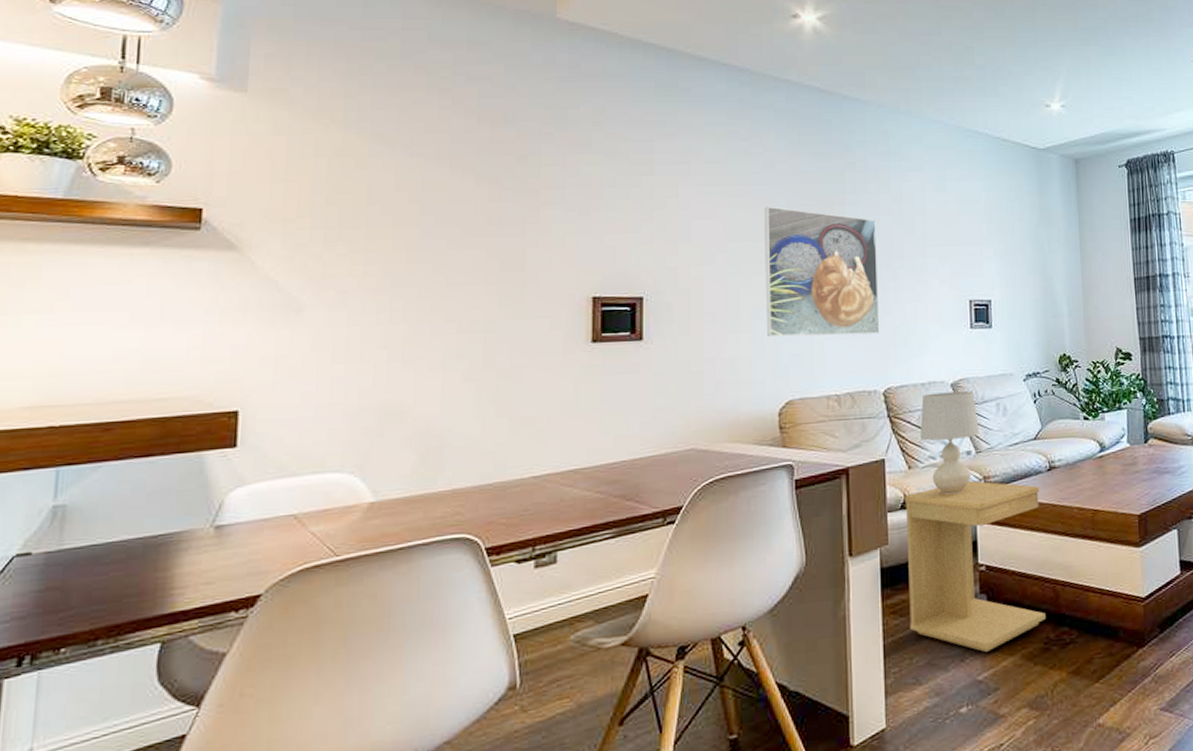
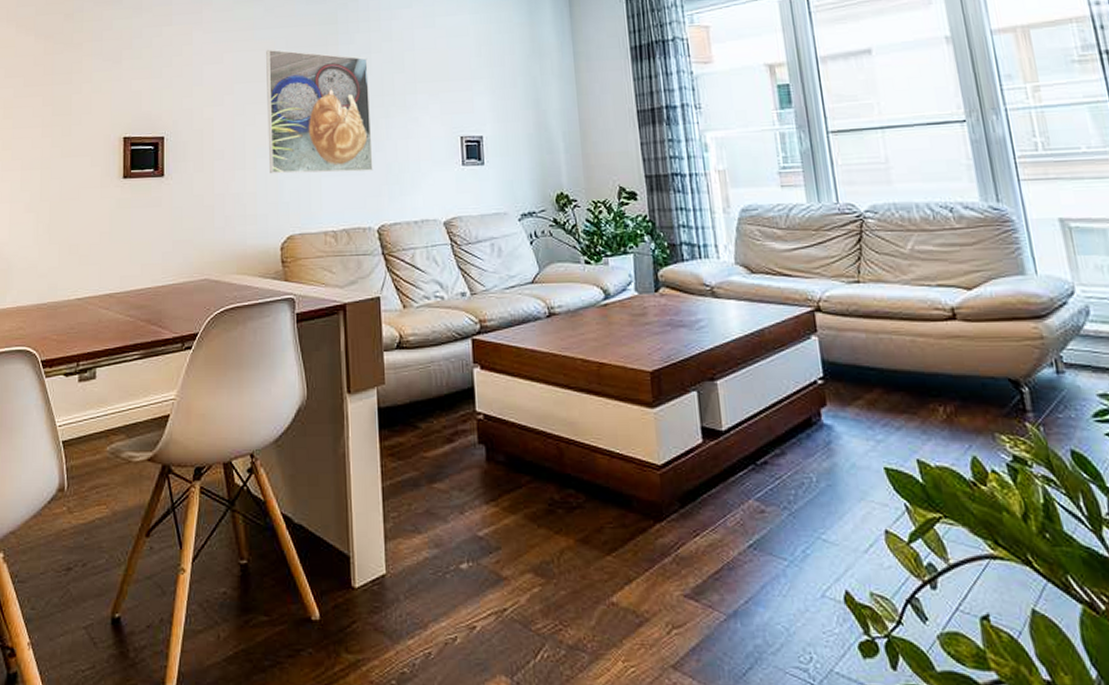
side table: present [905,480,1046,652] -> none [400,324,549,506]
table lamp: present [919,391,980,496] -> none [413,230,474,338]

